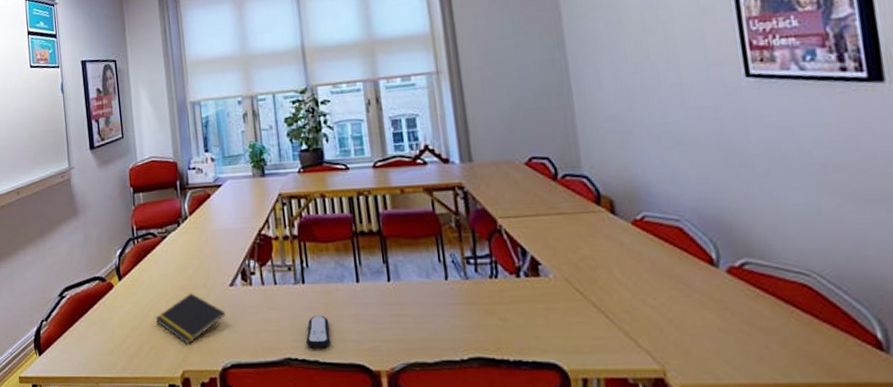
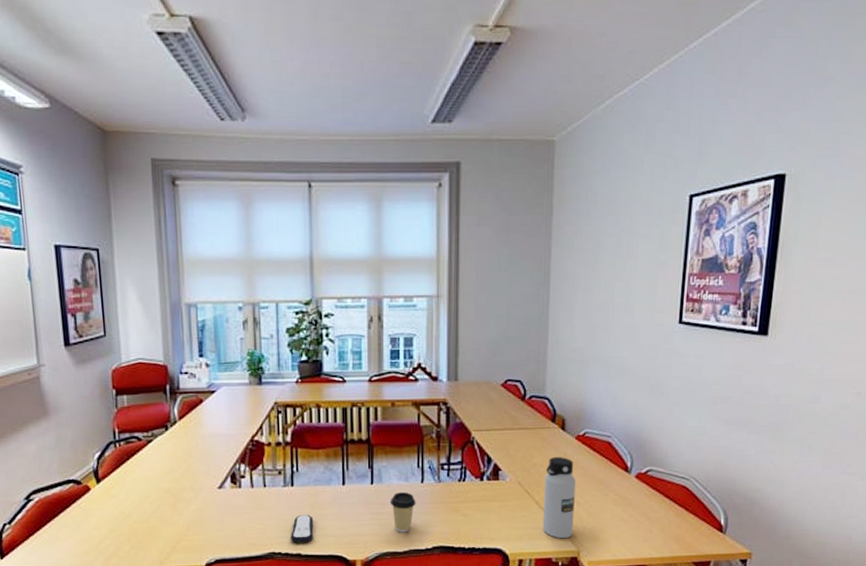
notepad: present [155,293,225,344] -> none [137,495,212,543]
coffee cup: none [411,291,443,339] -> present [389,492,416,532]
water bottle: none [599,247,652,353] -> present [542,457,576,539]

